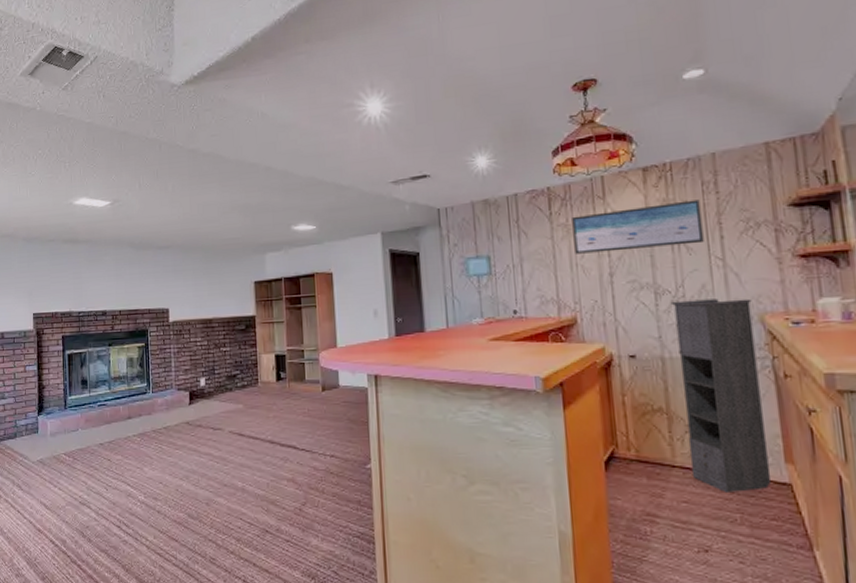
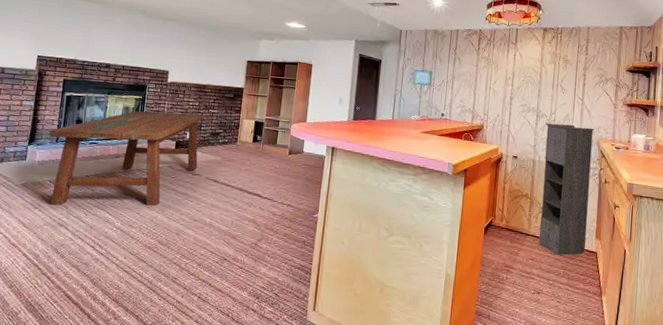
dining table: none [56,355,217,483] -> present [48,111,205,207]
wall art: present [572,199,704,254] -> none [490,53,575,87]

